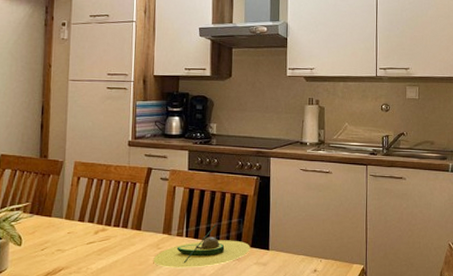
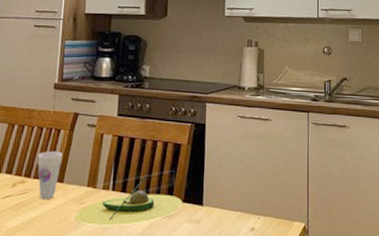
cup: none [116,203,139,245] -> present [37,151,63,199]

